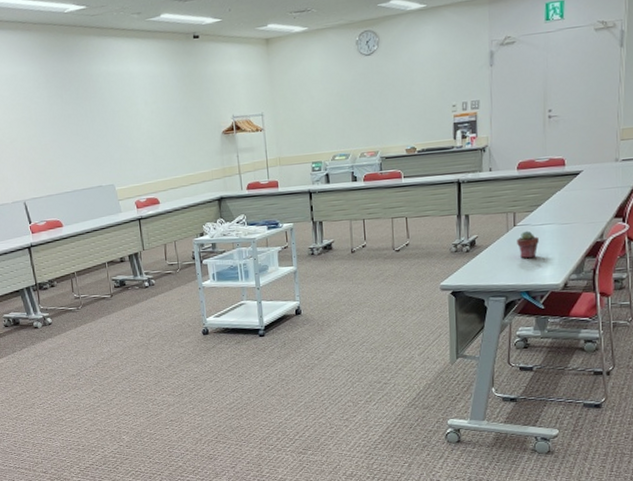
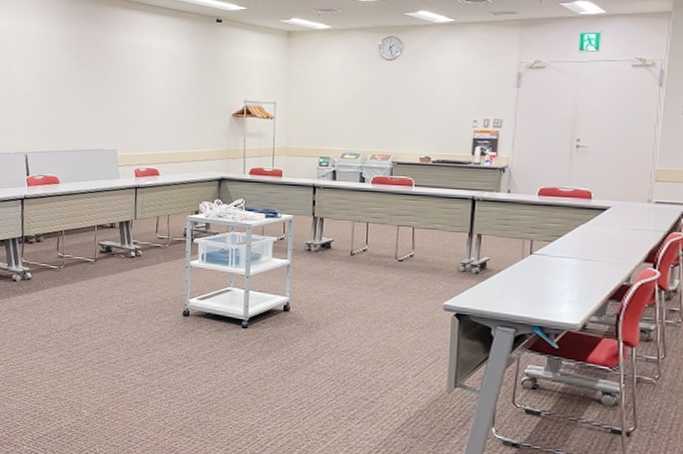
potted succulent: present [517,231,539,259] -> none [532,261,557,292]

